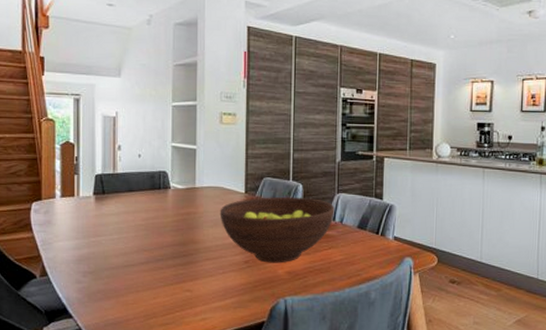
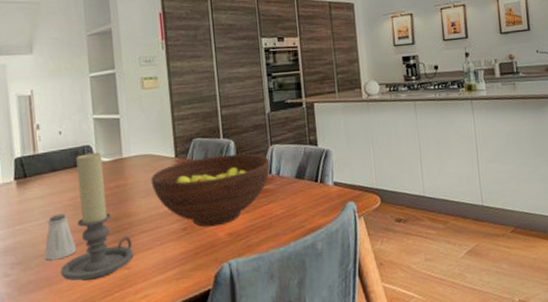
saltshaker: none [114,232,145,274] -> present [44,213,77,261]
candle holder: none [128,178,197,298] -> present [60,152,134,281]

